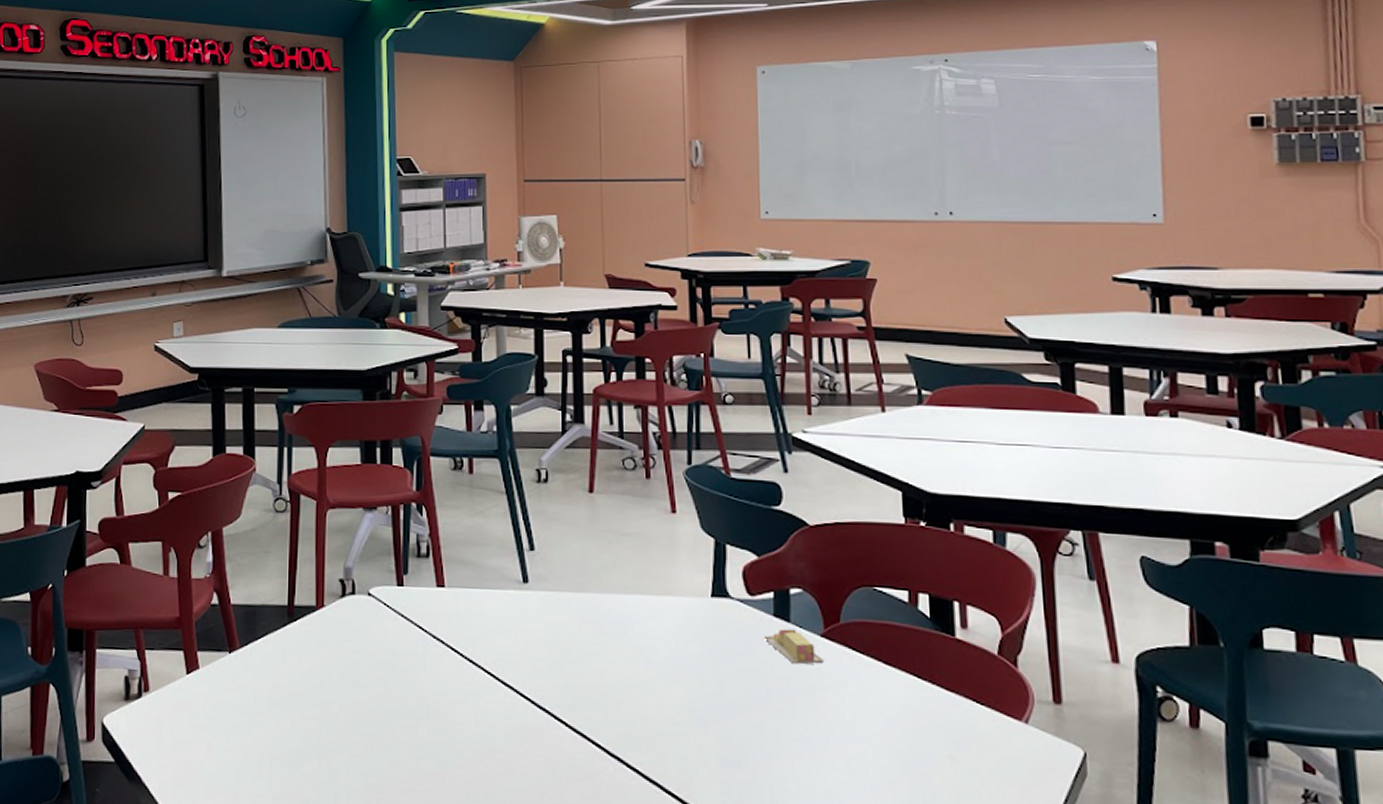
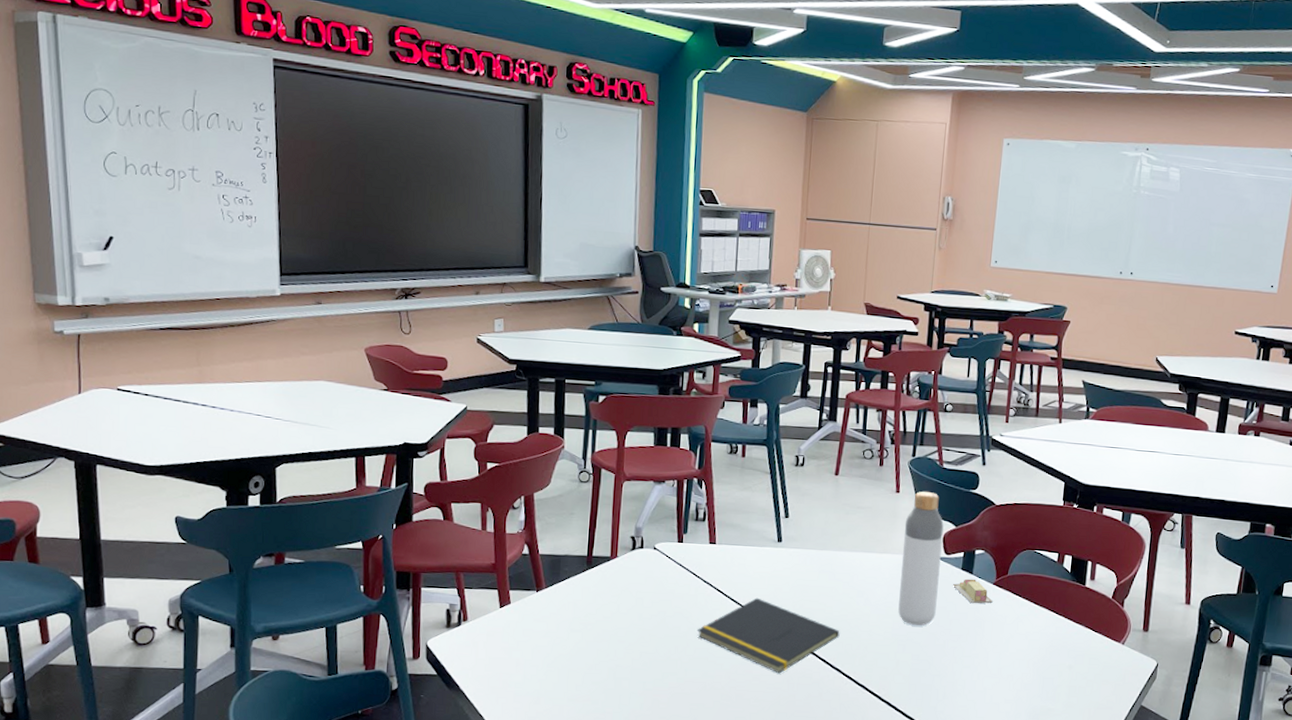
notepad: none [428,658,617,764] -> present [696,597,840,674]
bottle: none [688,509,745,697] -> present [898,491,944,626]

